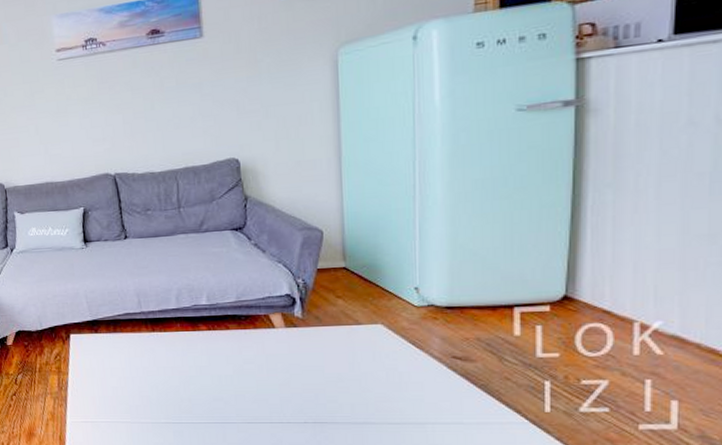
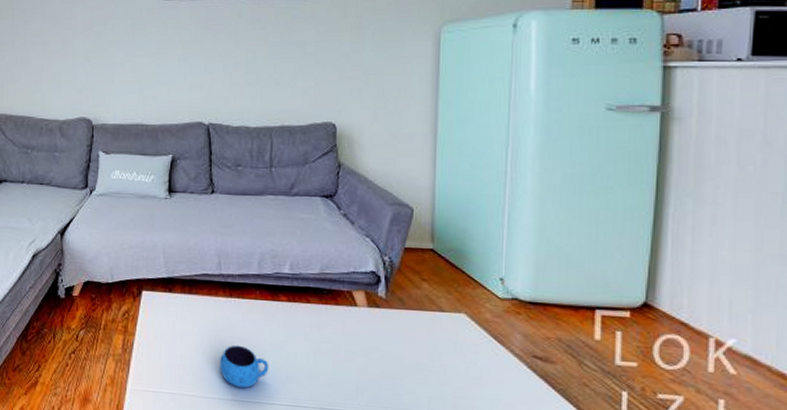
mug: none [149,374,196,412] -> present [220,345,269,389]

